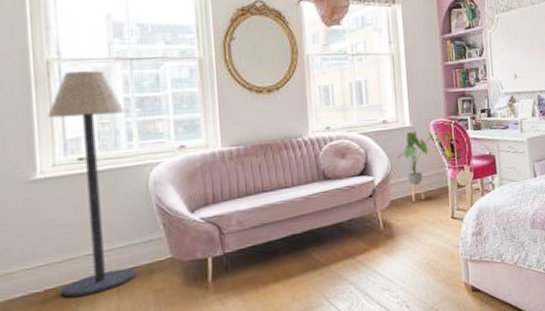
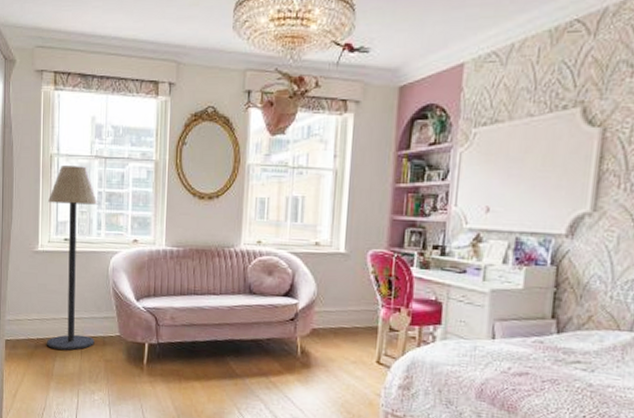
house plant: present [397,131,439,202] -> none [325,258,374,335]

